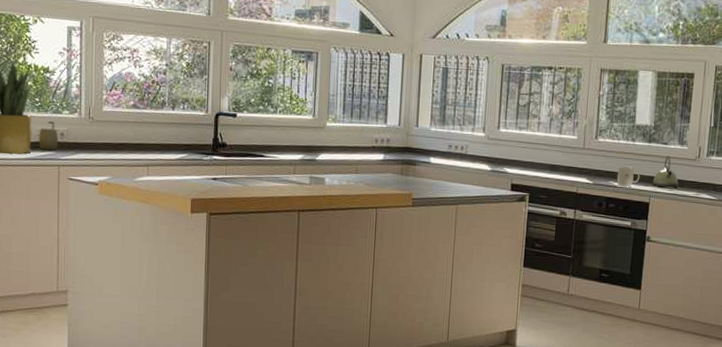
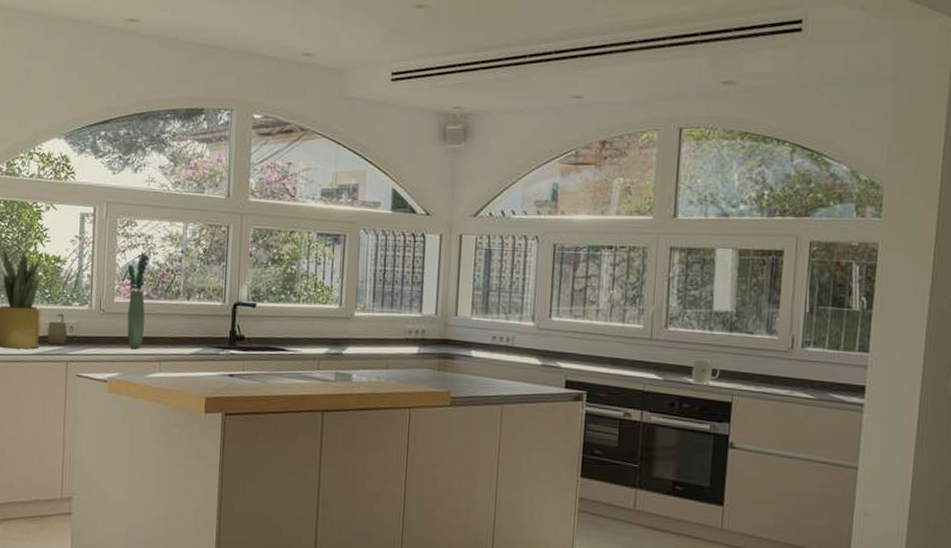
vase: none [114,62,137,154] -> present [127,249,151,349]
kettle: present [652,155,679,187] -> none [734,346,768,384]

